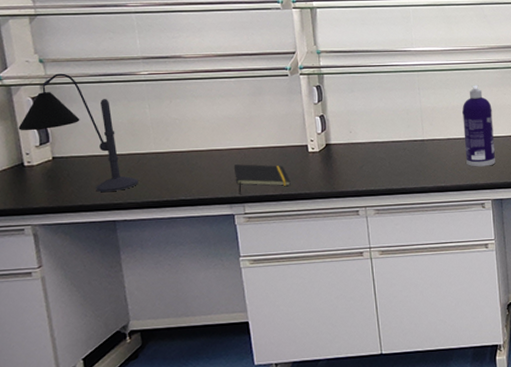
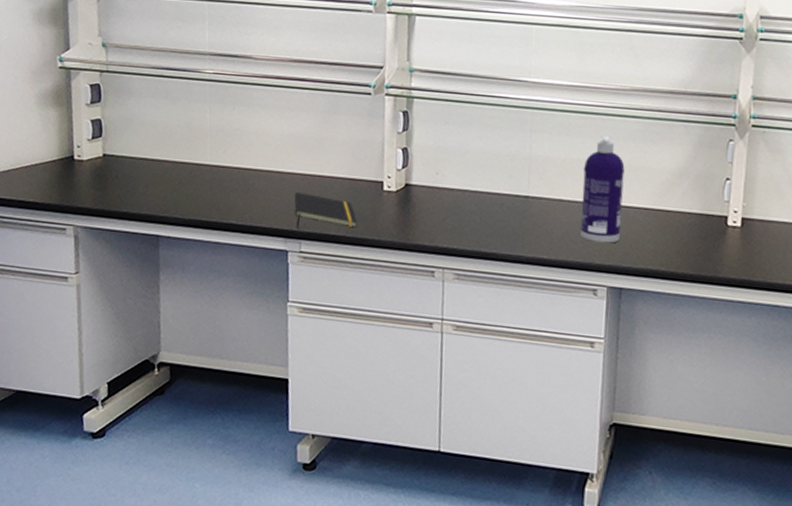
desk lamp: present [18,73,138,193] -> none [73,61,189,203]

